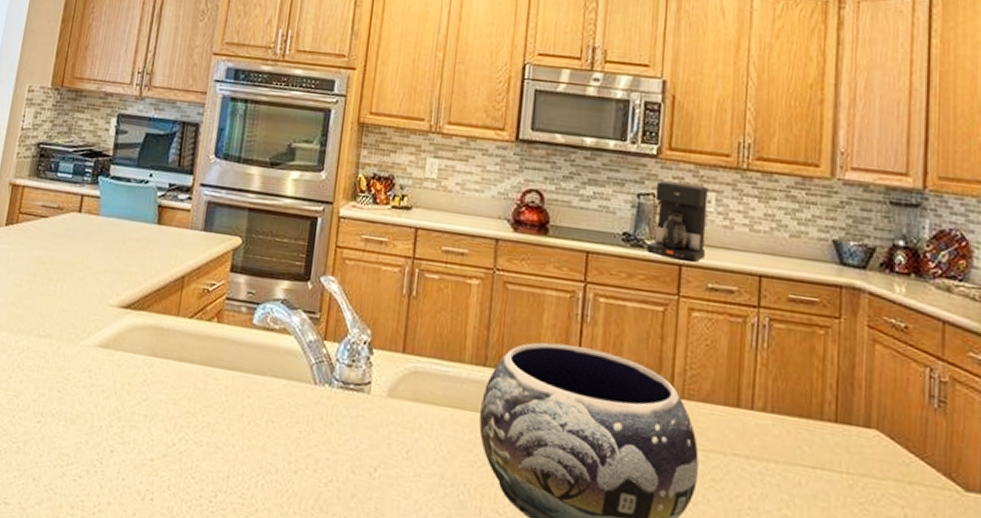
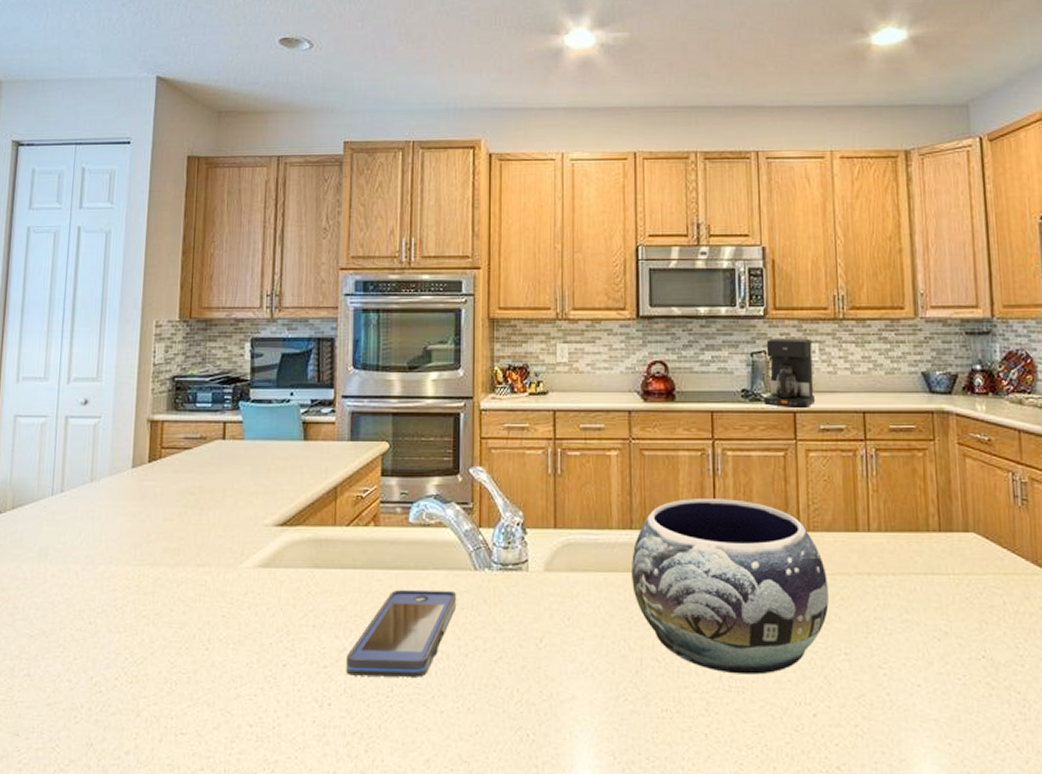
mobile phone: none [172,392,294,487] -> present [346,590,457,677]

